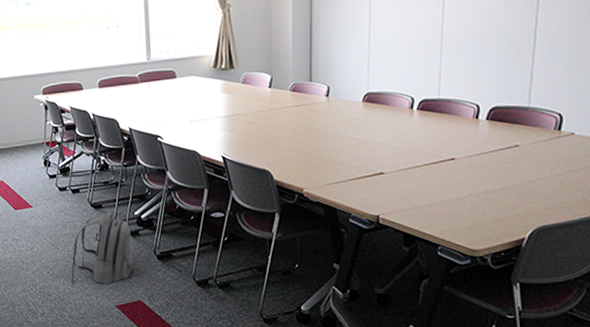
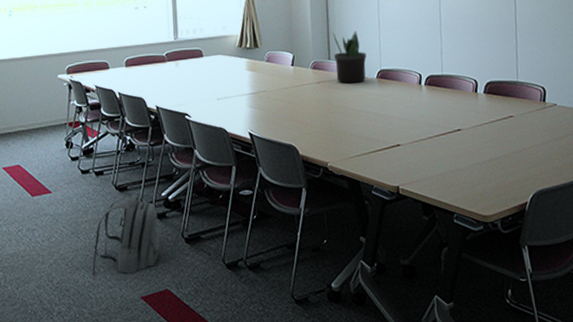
planter: none [315,49,352,107] -> present [333,30,366,84]

